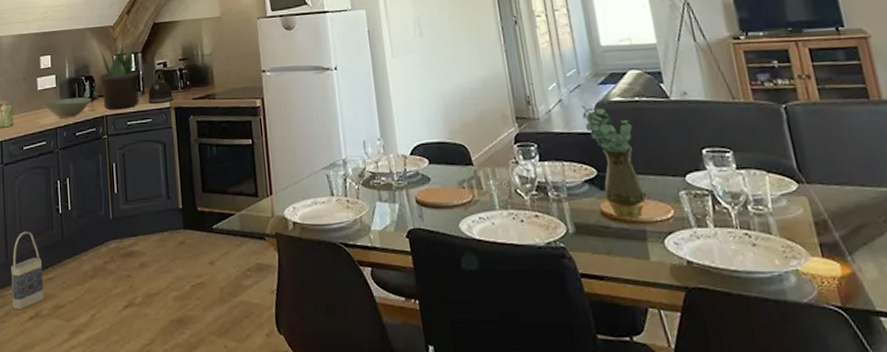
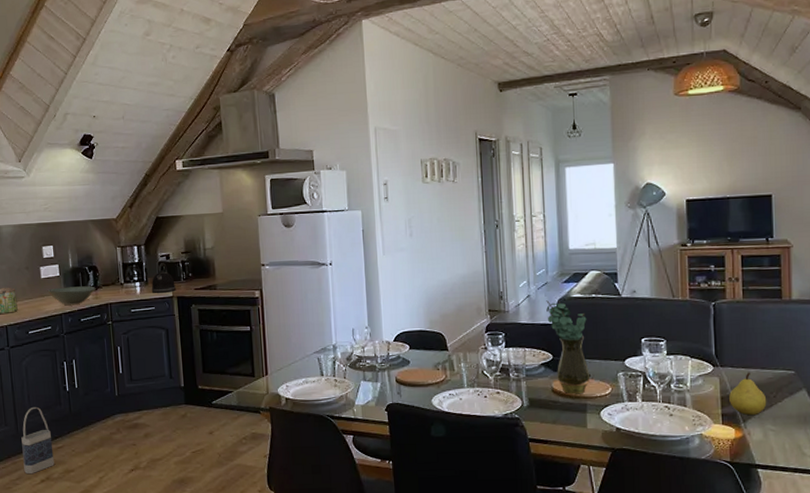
planter: present [99,45,139,110] -> none [102,238,143,299]
fruit: none [824,190,876,245] -> present [729,372,767,415]

